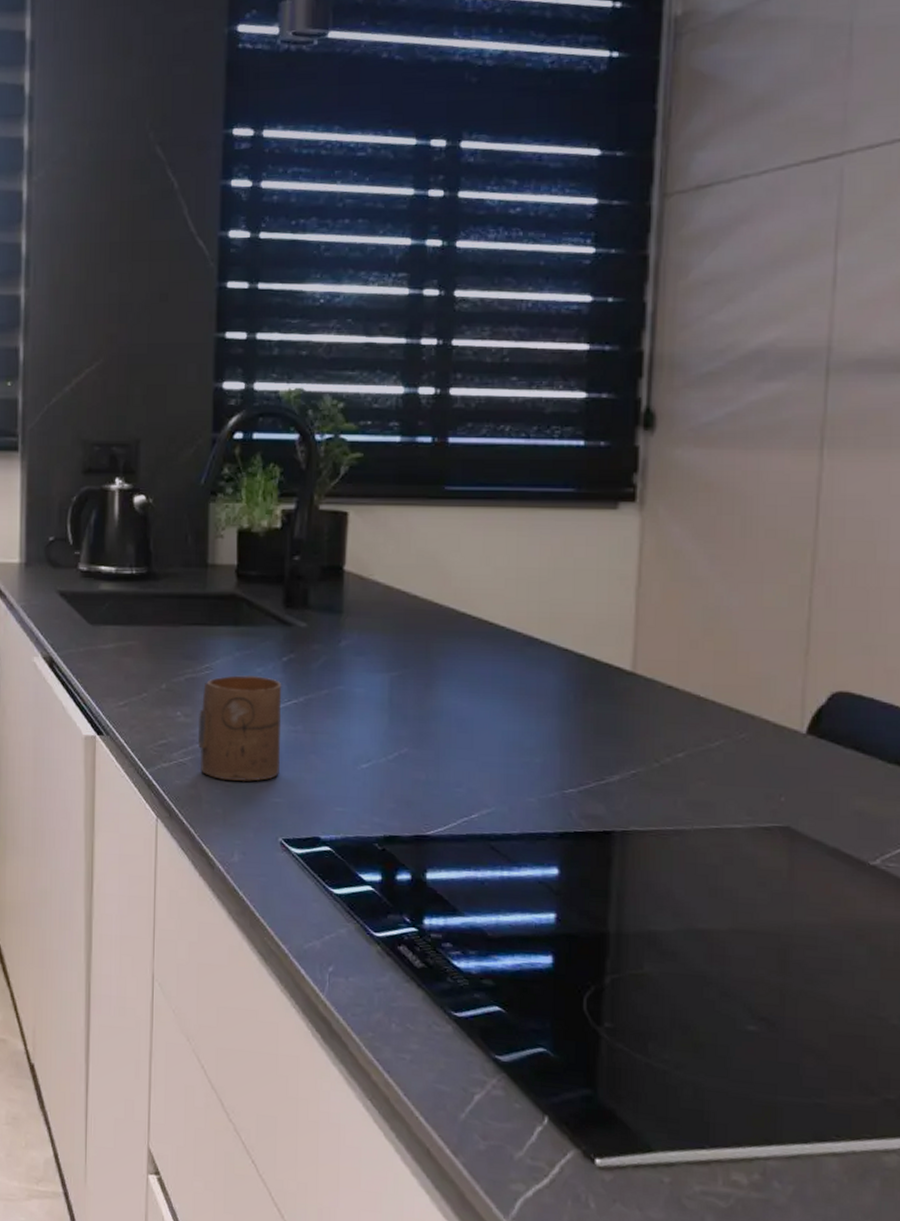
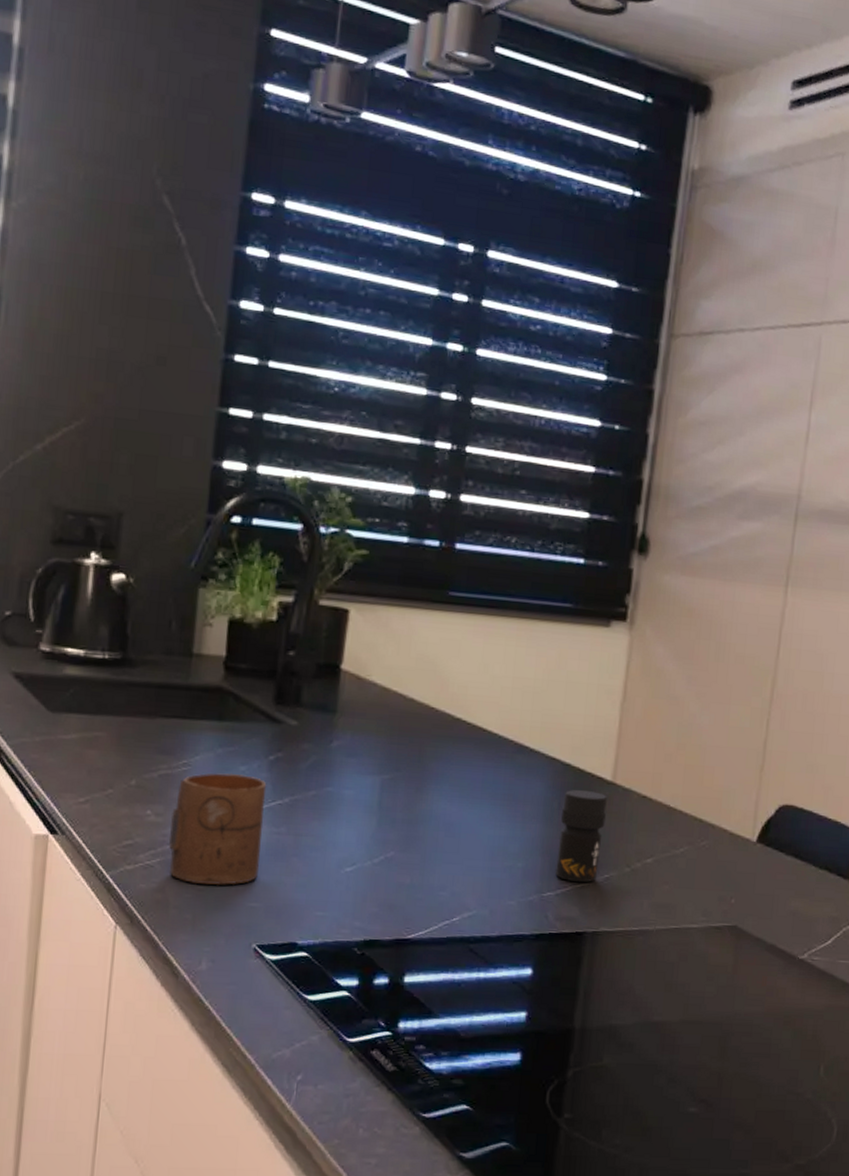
jar: none [577,681,628,779] -> present [555,789,607,883]

